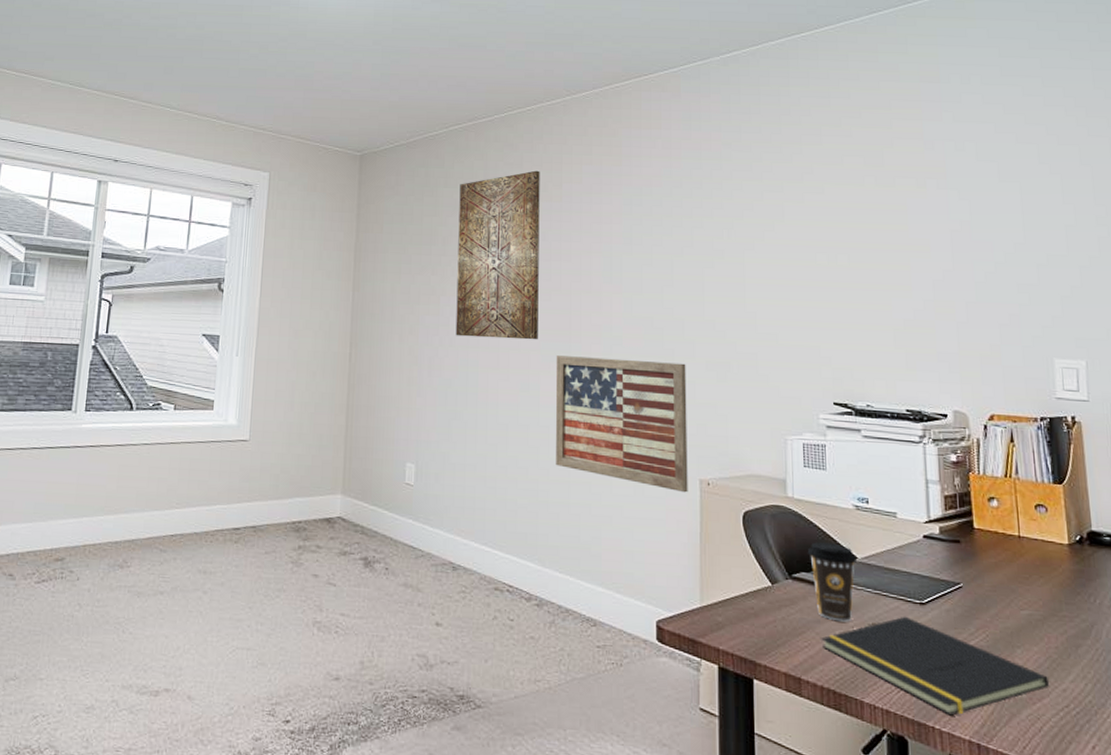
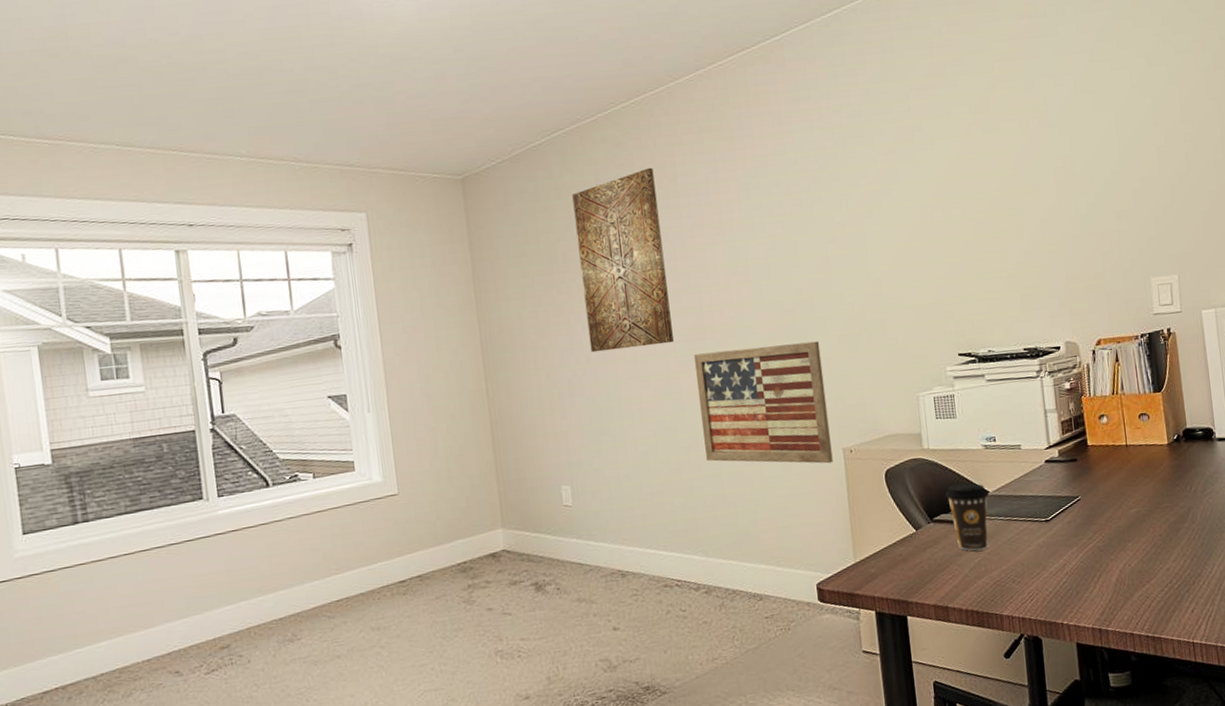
notepad: present [821,616,1049,716] -> none [963,534,1155,611]

